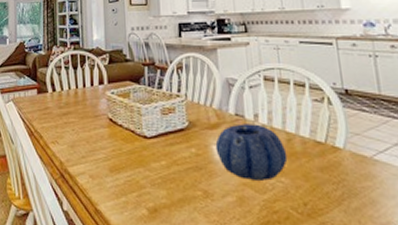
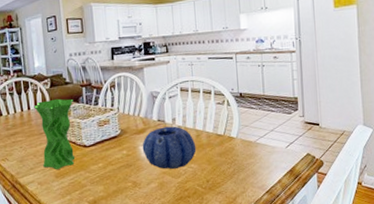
vase: none [90,77,134,162] -> present [34,98,75,169]

